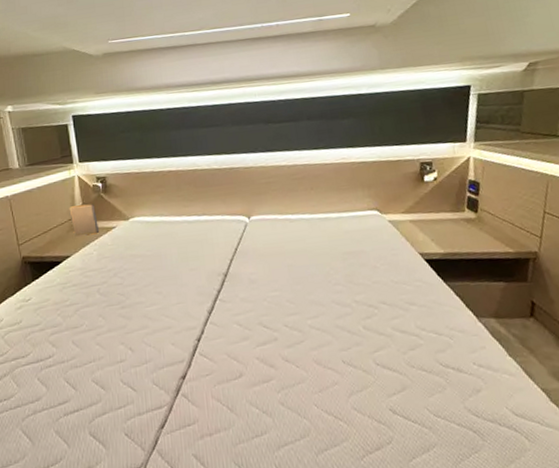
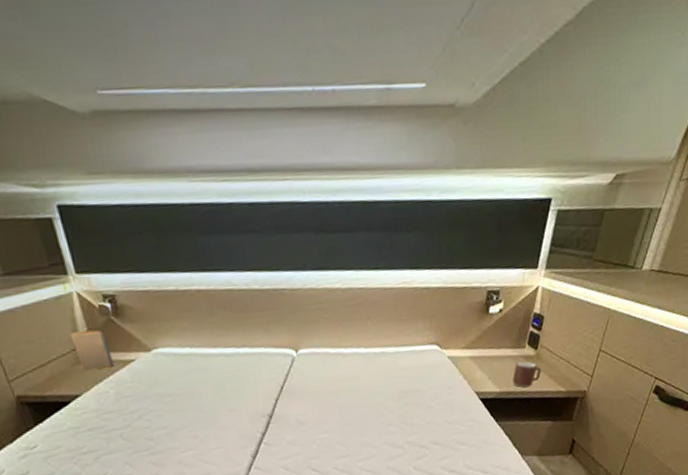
mug: none [455,223,486,249] -> present [512,361,541,388]

